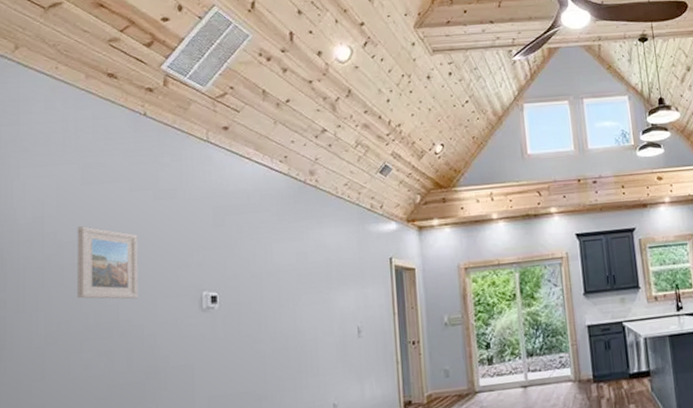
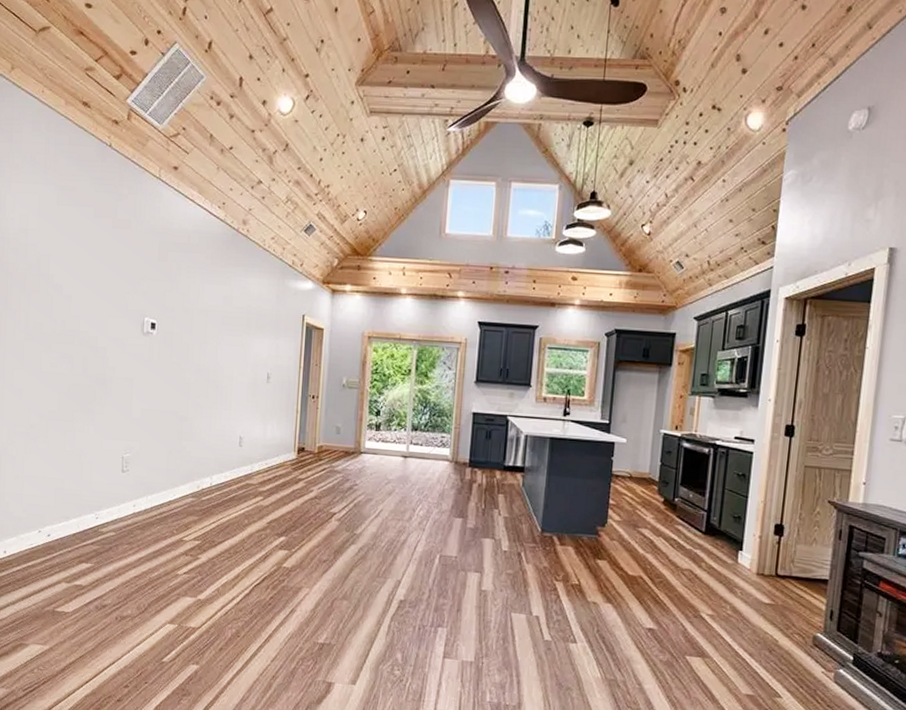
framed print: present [77,226,139,300] -> none [49,242,98,314]

